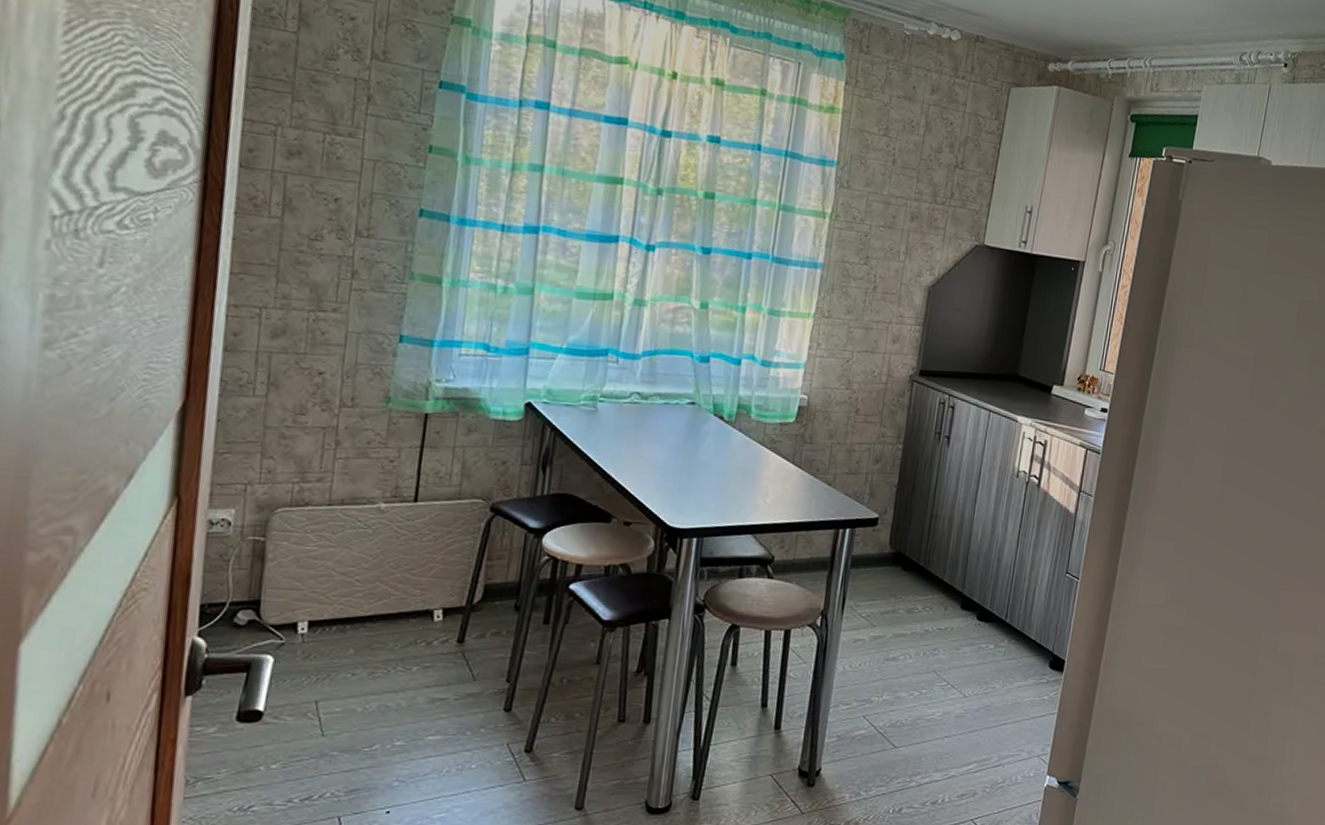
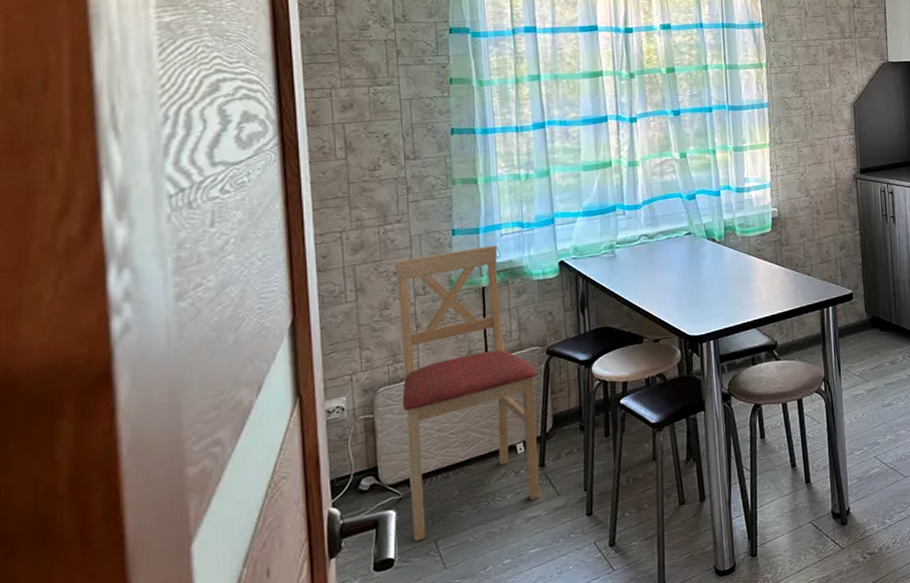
chair: none [290,358,475,698] -> present [394,245,540,542]

